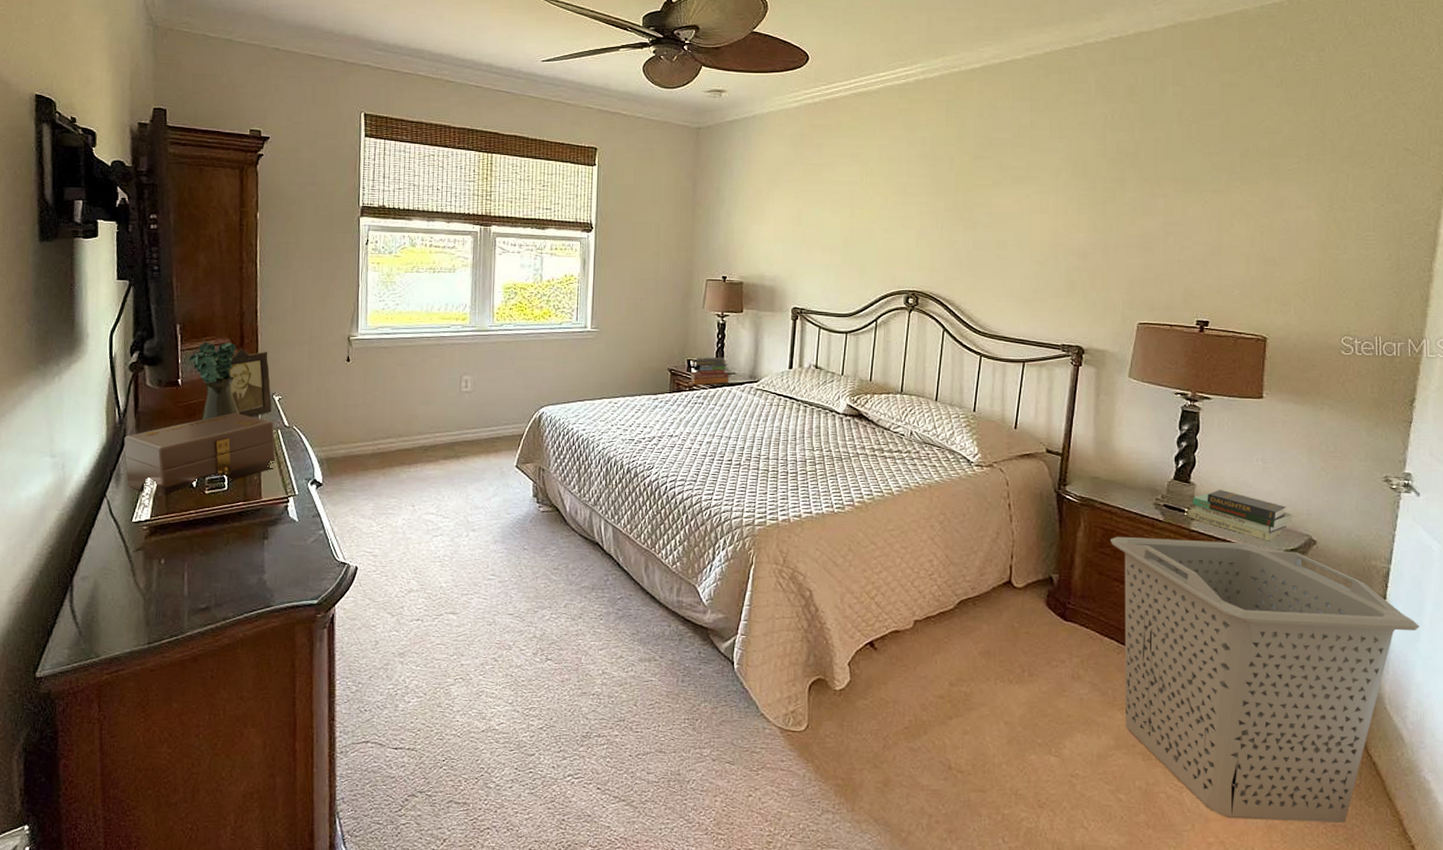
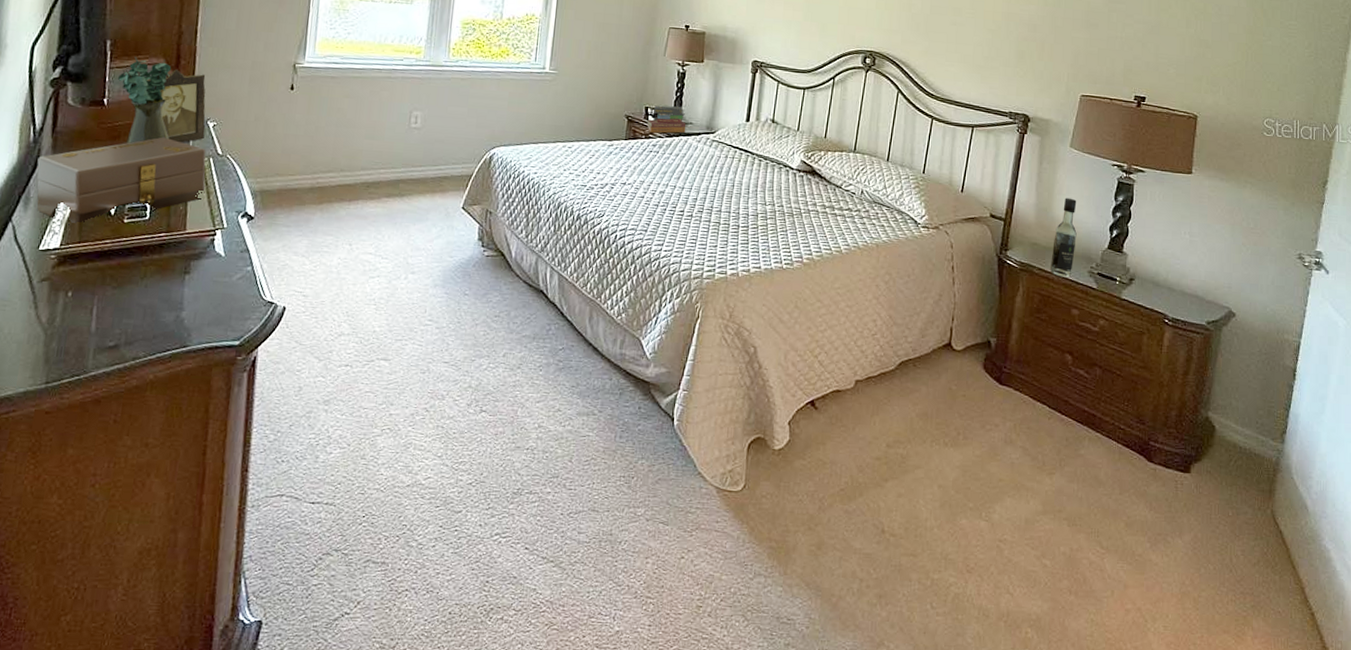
laundry basket: present [1109,536,1420,823] -> none [1046,302,1325,590]
bottle: none [1112,429,1140,511] -> present [1049,197,1077,278]
books: present [1187,489,1292,542] -> none [1119,259,1215,313]

